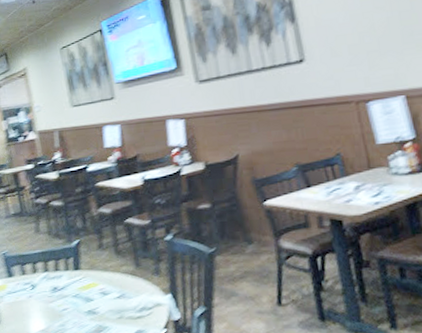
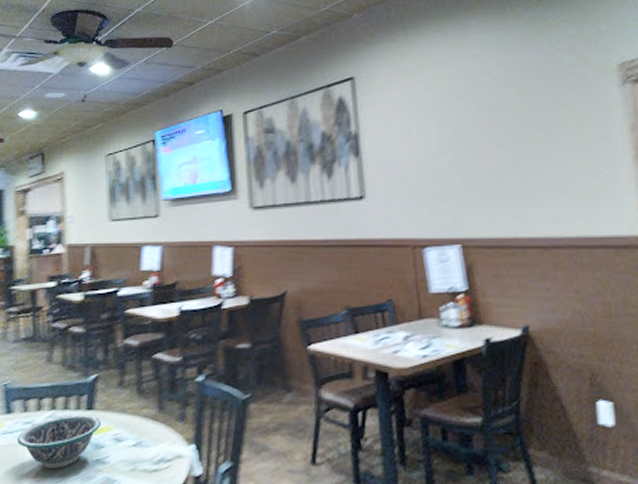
bowl: none [20,274,88,320] -> present [17,414,101,469]

